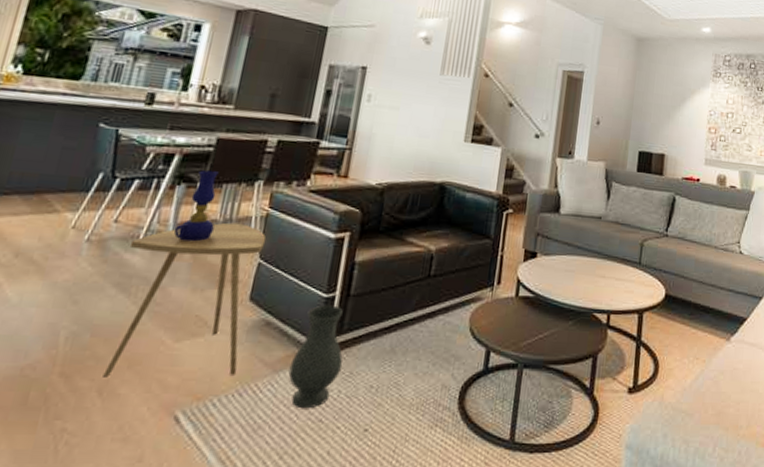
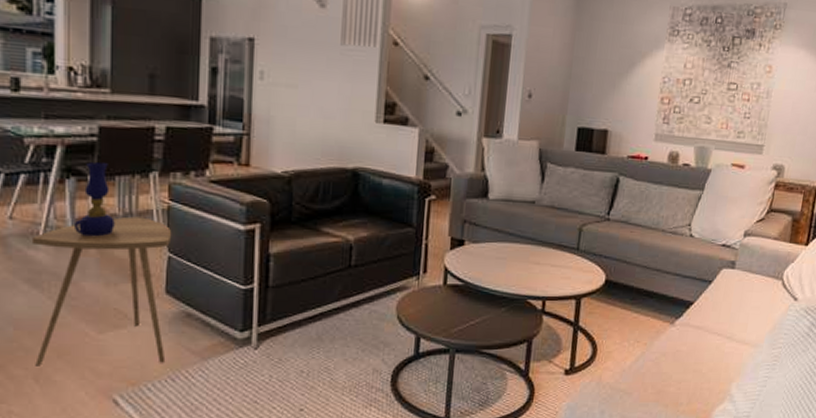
vase: present [288,305,343,409] -> none [217,296,269,392]

